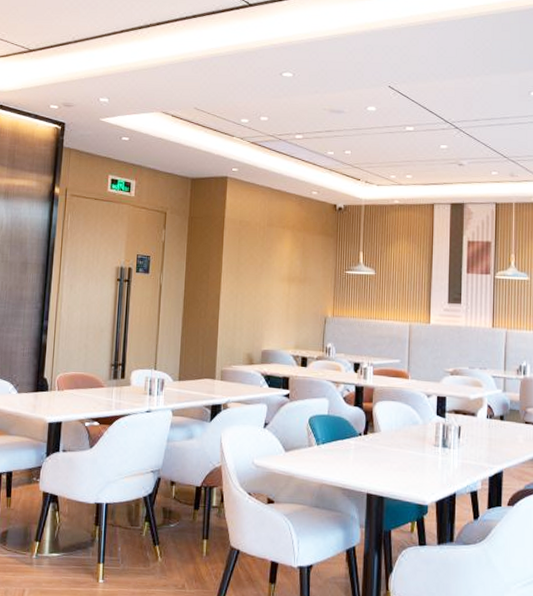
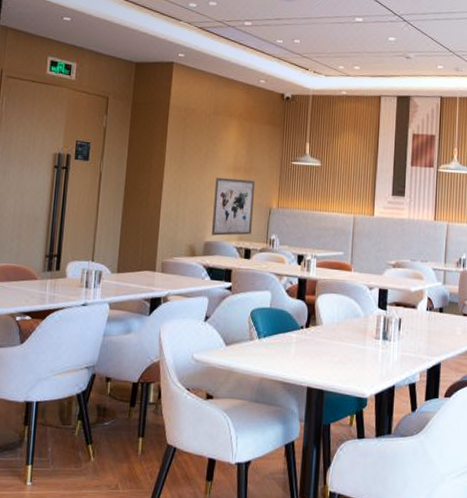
wall art: none [268,288,310,345] -> present [211,178,256,236]

